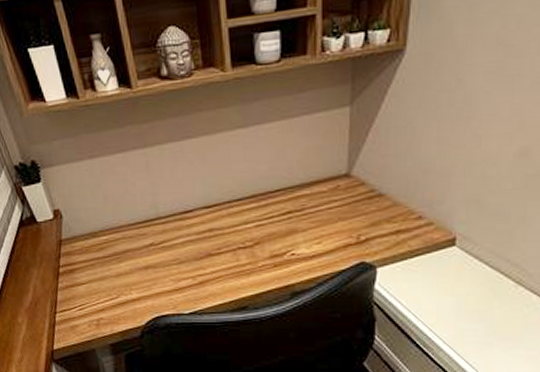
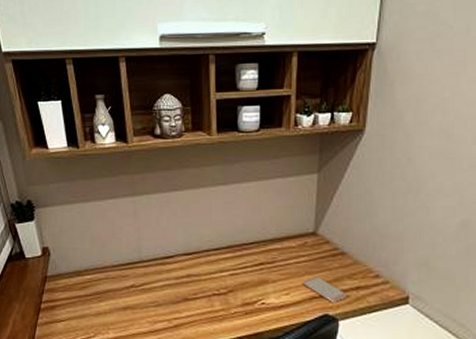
smartphone: none [335,222,386,248] -> present [302,276,348,302]

